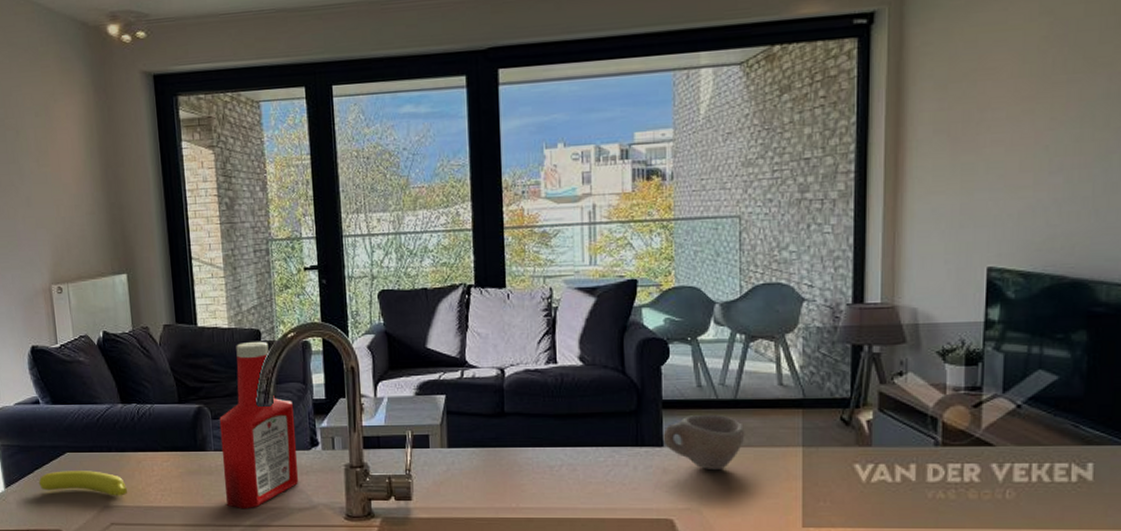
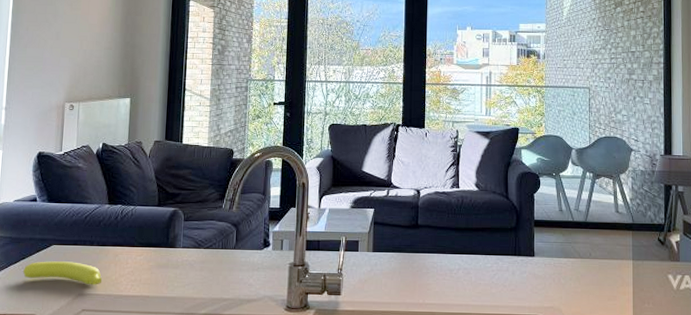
ketchup bottle: present [219,341,299,510] -> none [186,158,252,300]
cup: present [663,414,745,471] -> none [534,232,593,277]

